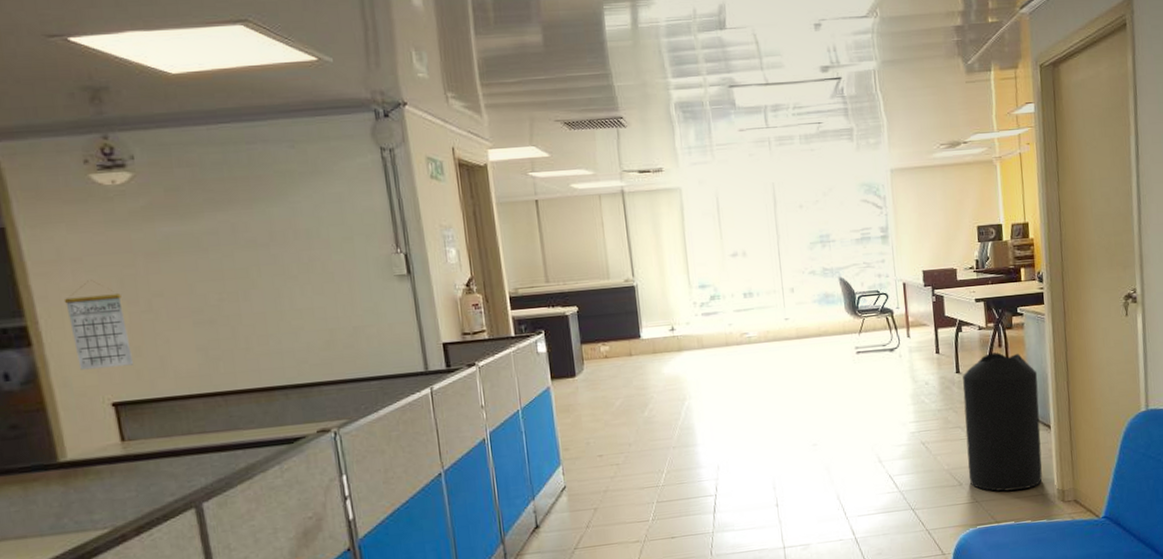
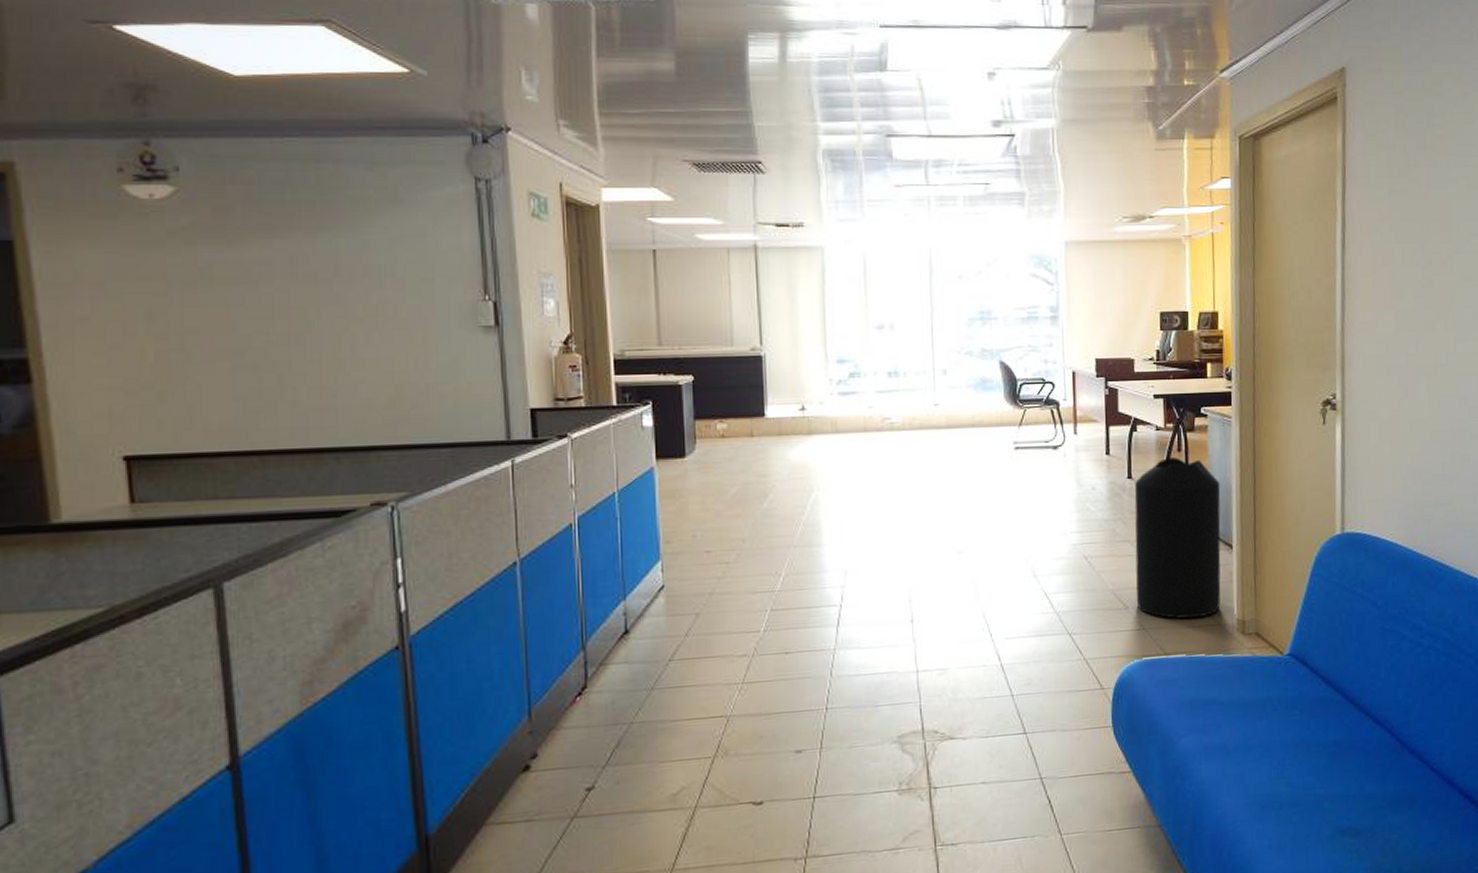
calendar: present [63,280,133,370] -> none [76,309,154,415]

